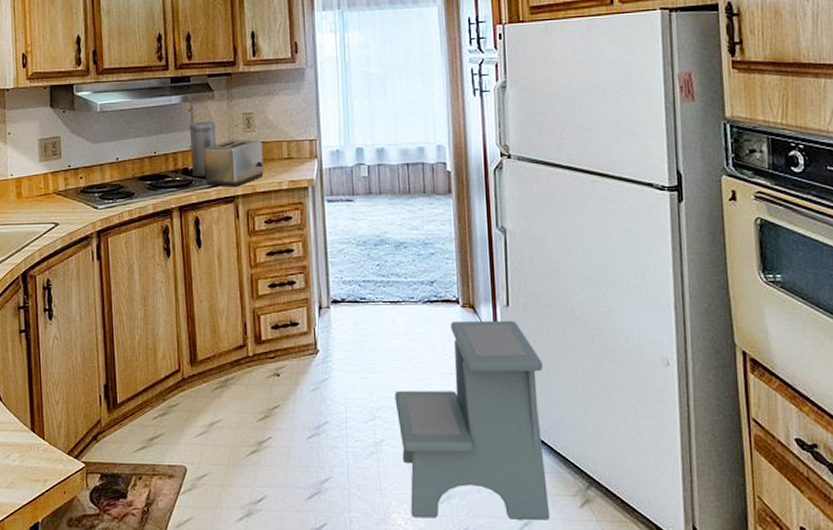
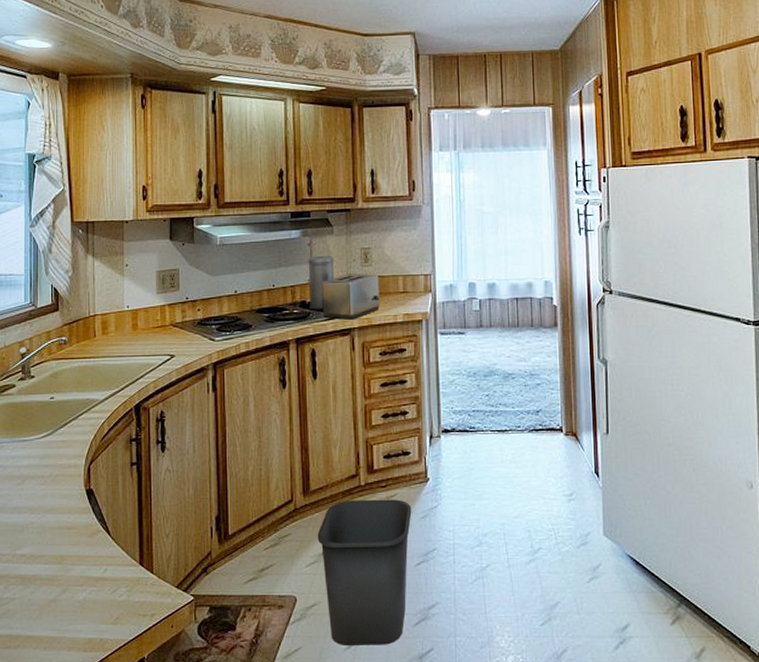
waste bin: none [206,370,302,518] -> present [317,499,412,645]
step stool: present [395,320,550,520] -> none [500,447,644,640]

